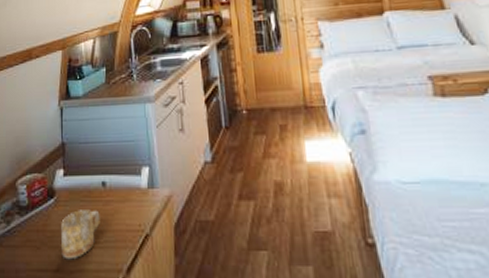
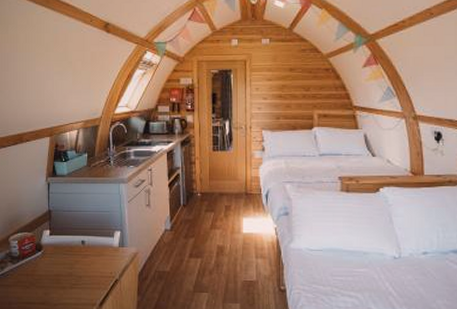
mug: present [61,210,100,260] -> none [47,260,79,296]

